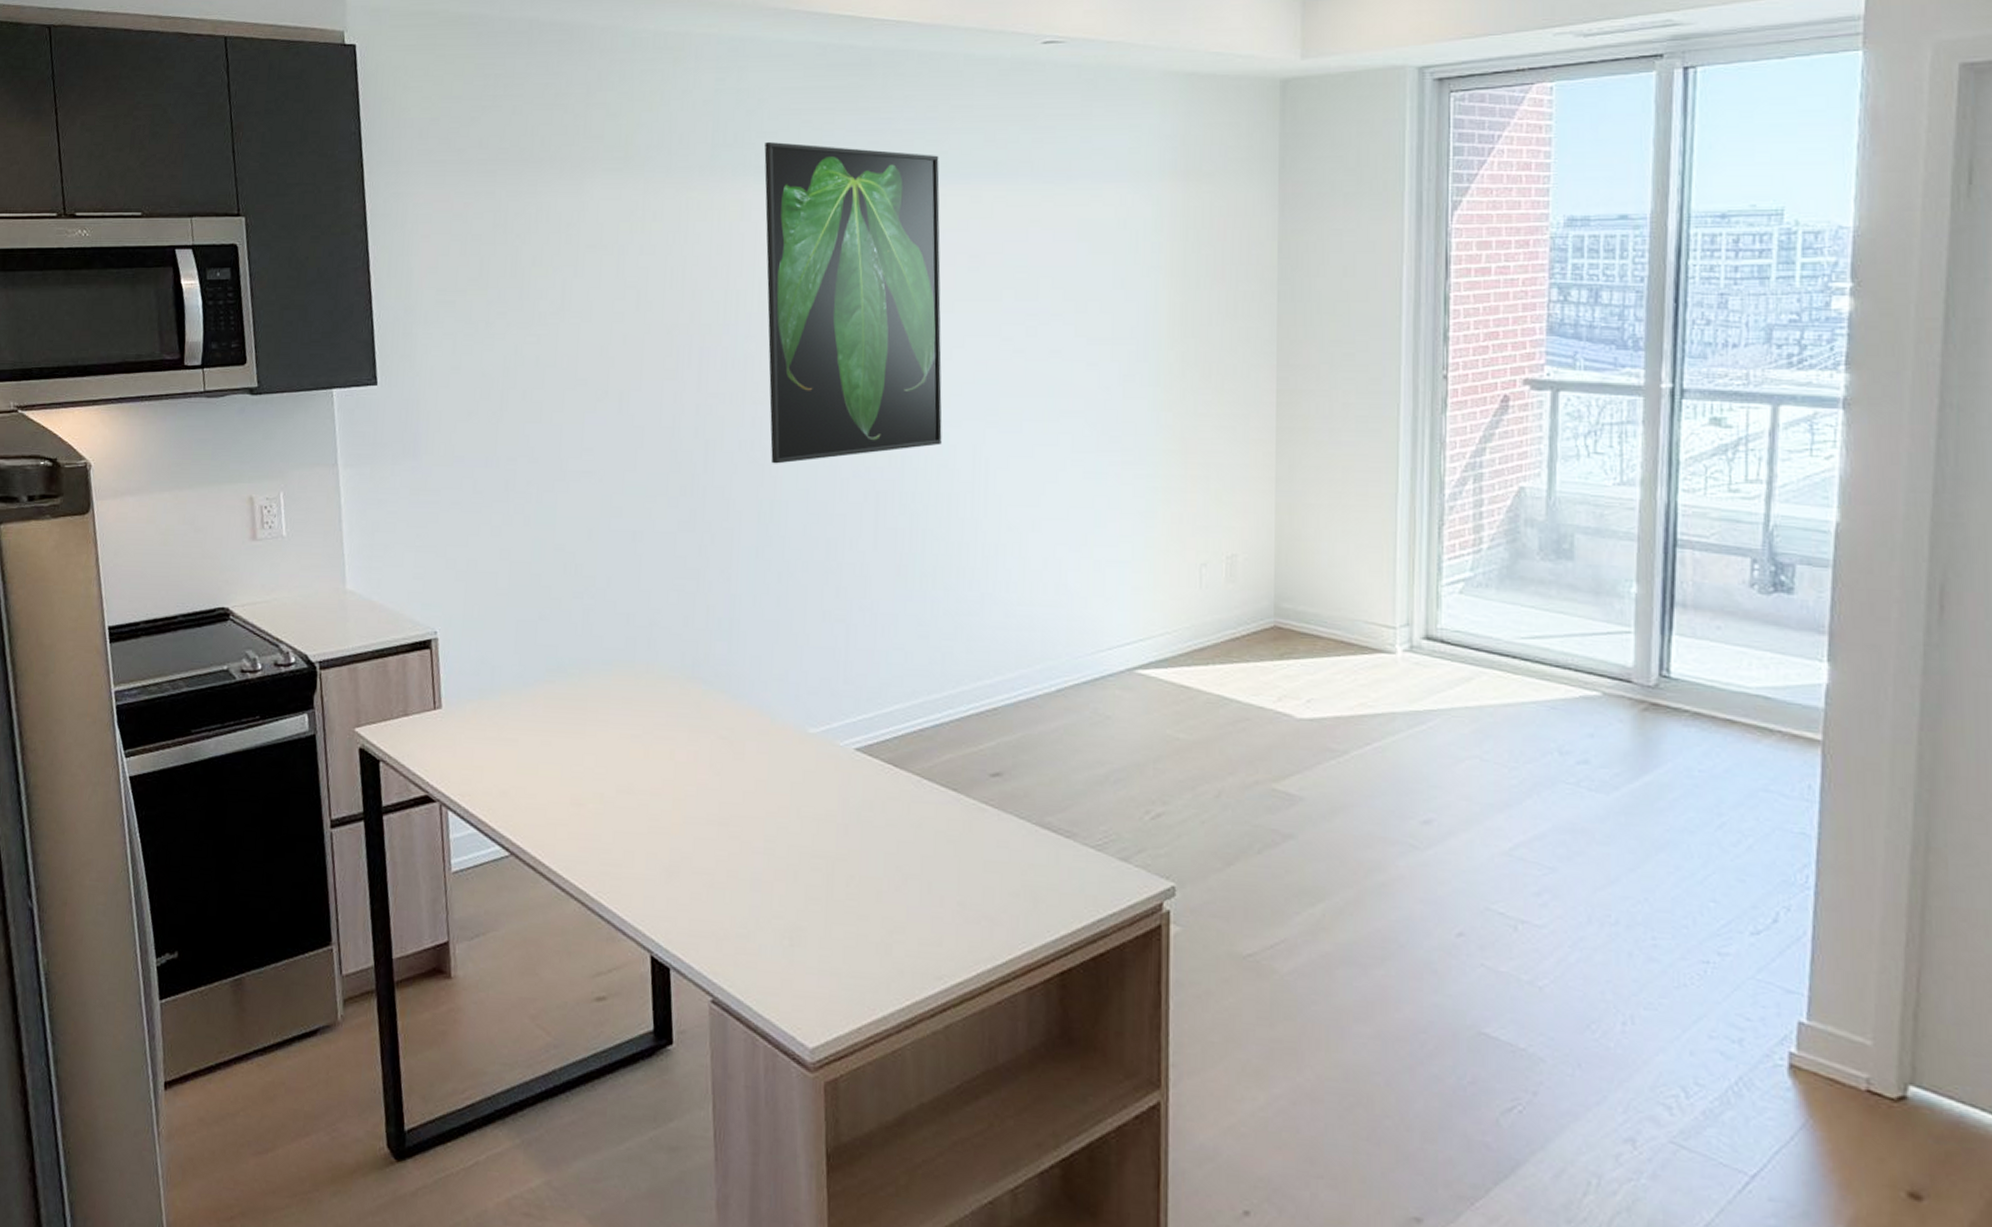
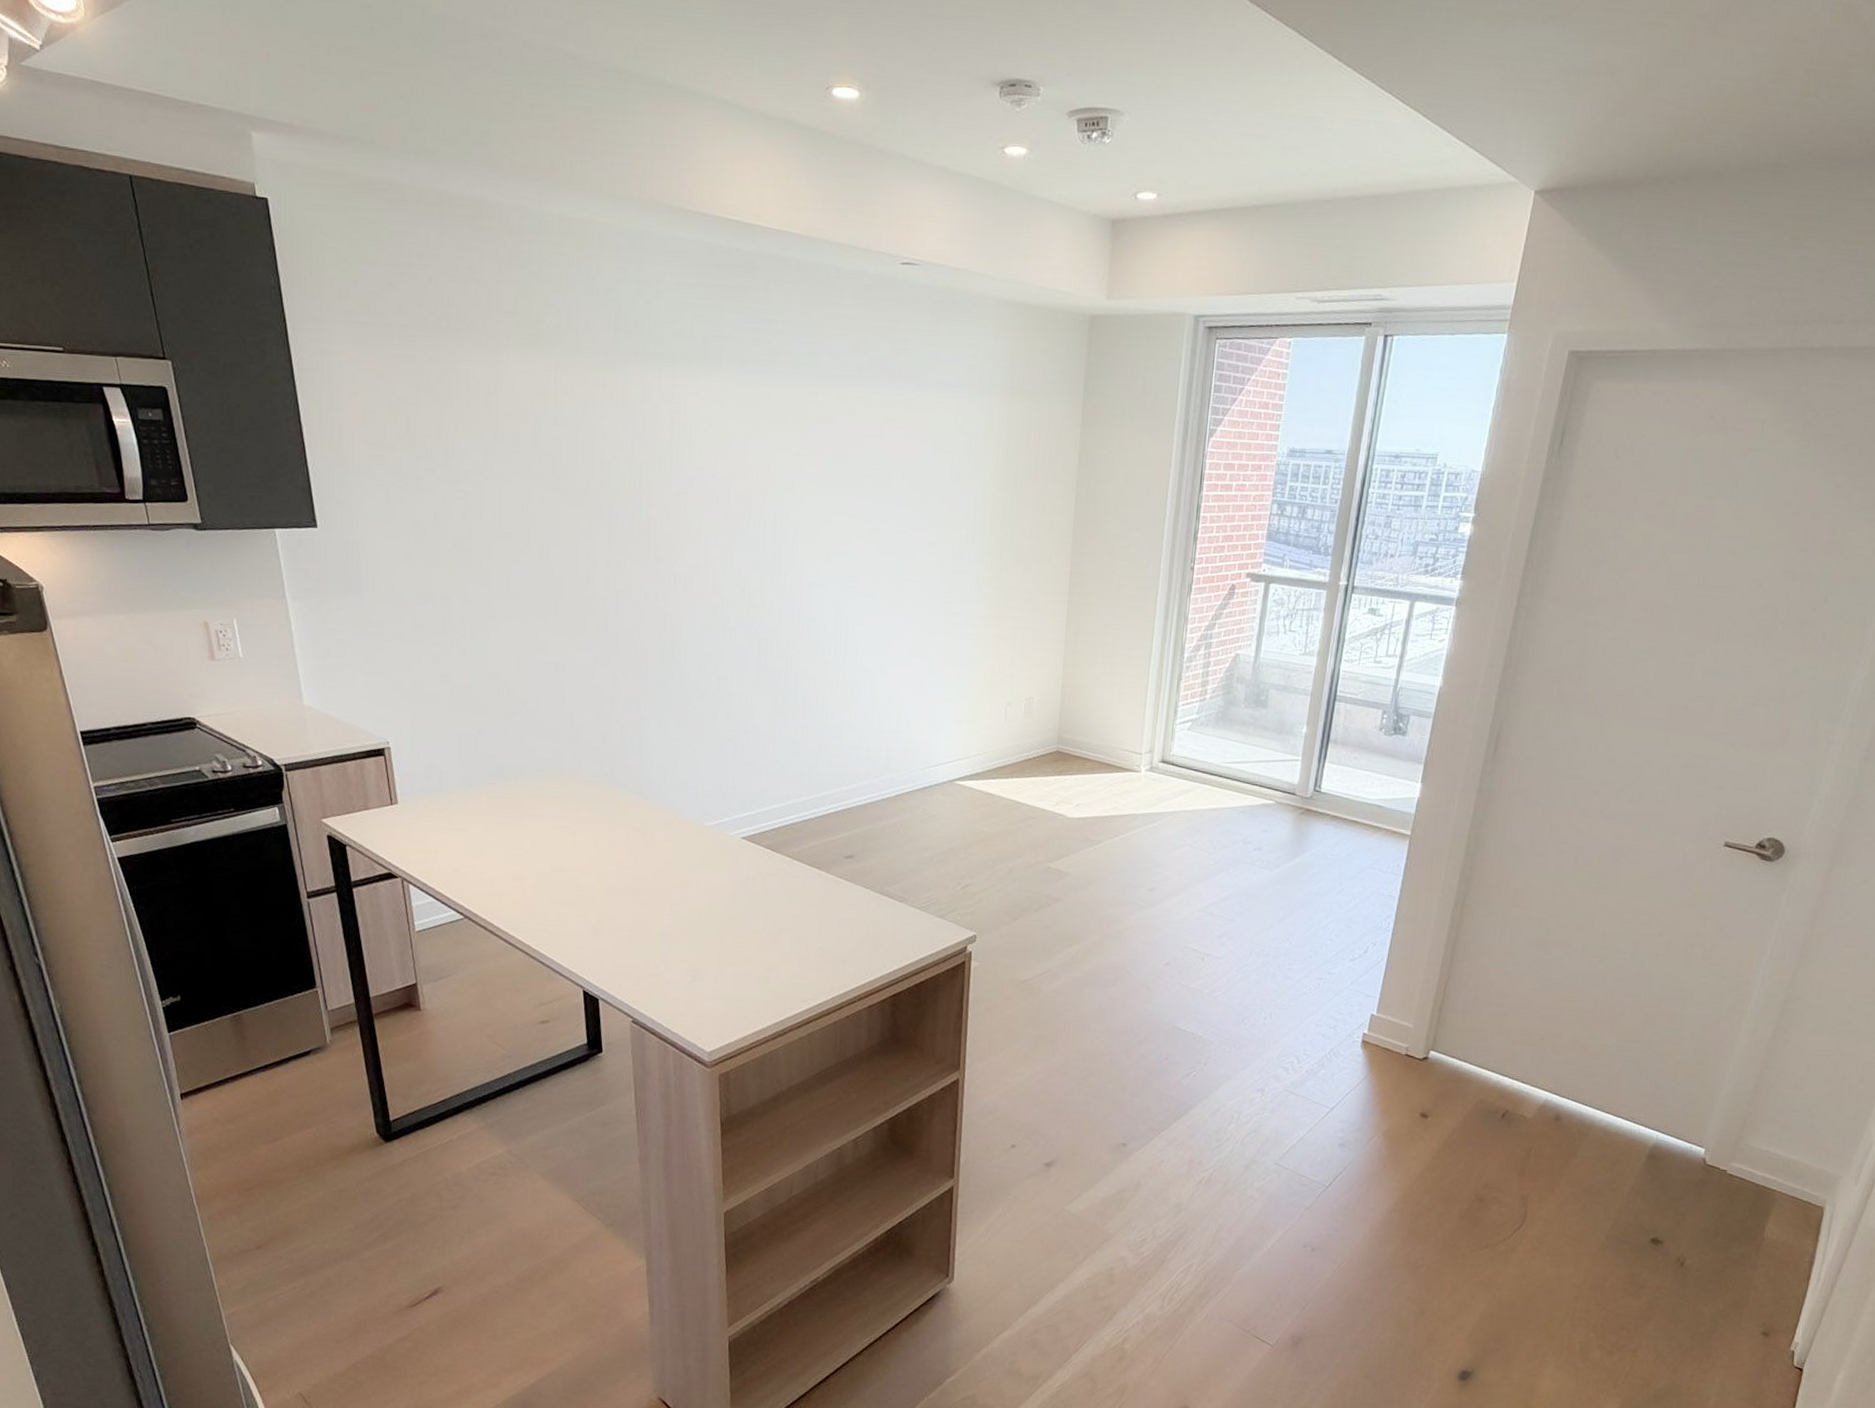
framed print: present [764,141,942,464] -> none [662,331,813,613]

